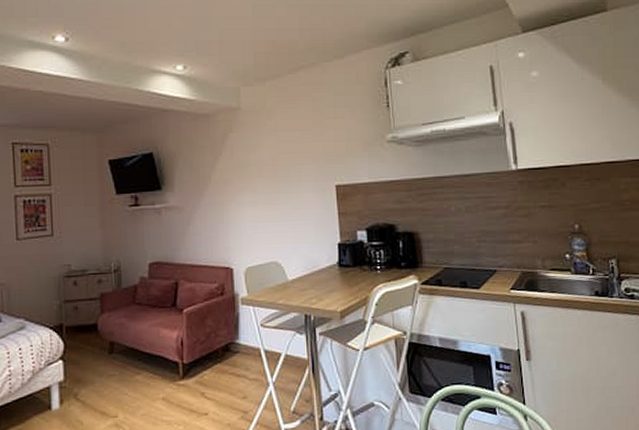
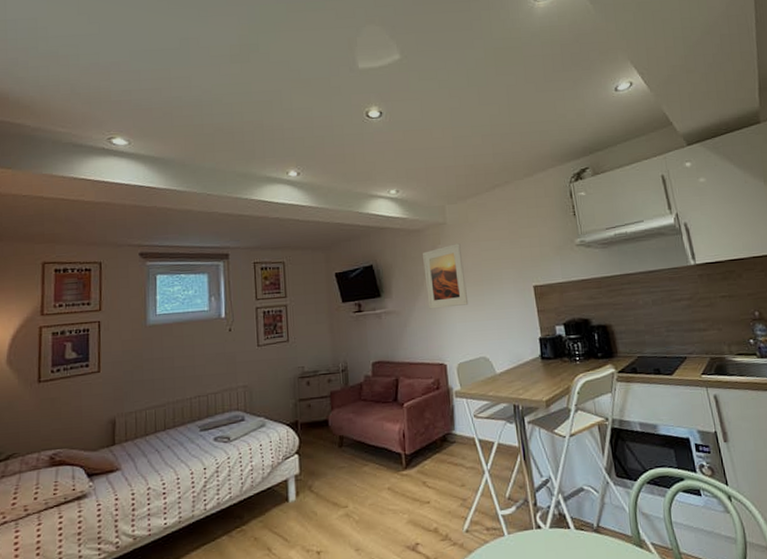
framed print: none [212,133,262,206] -> present [423,243,469,309]

